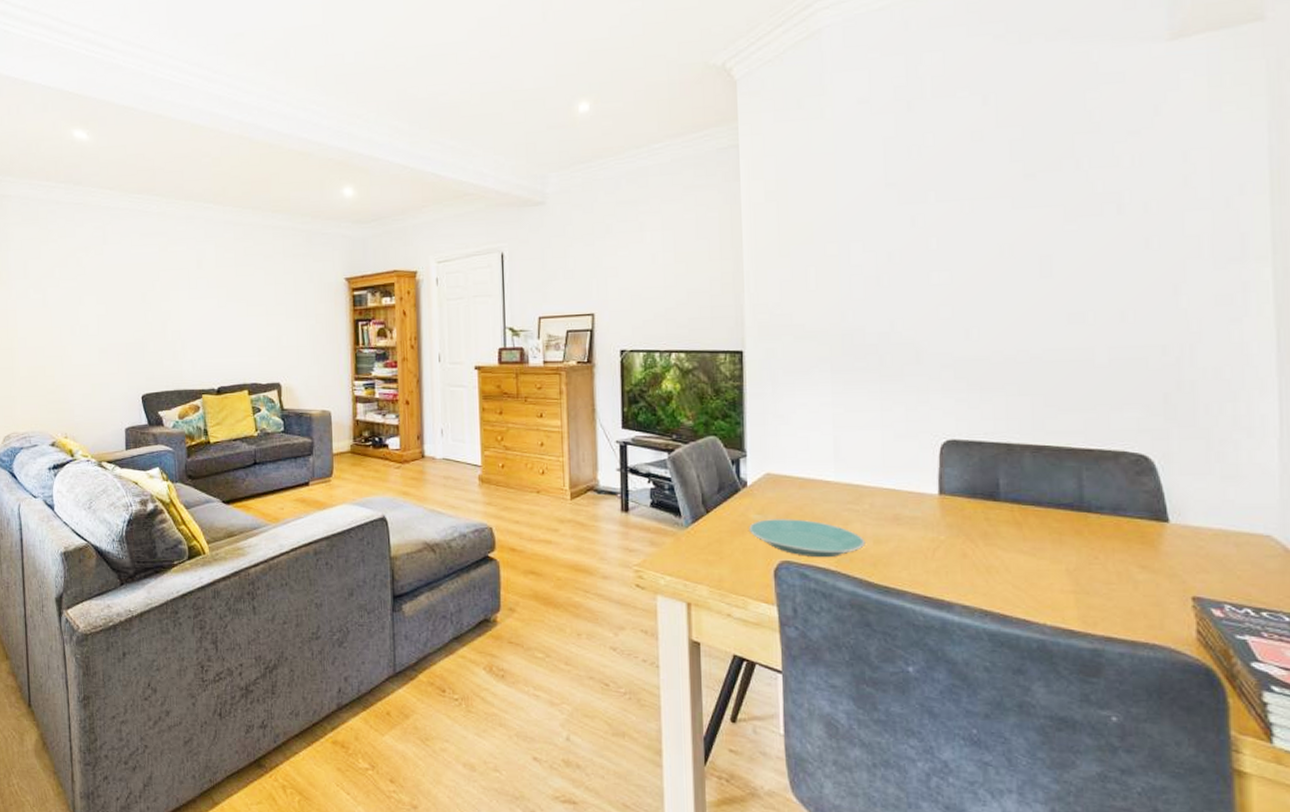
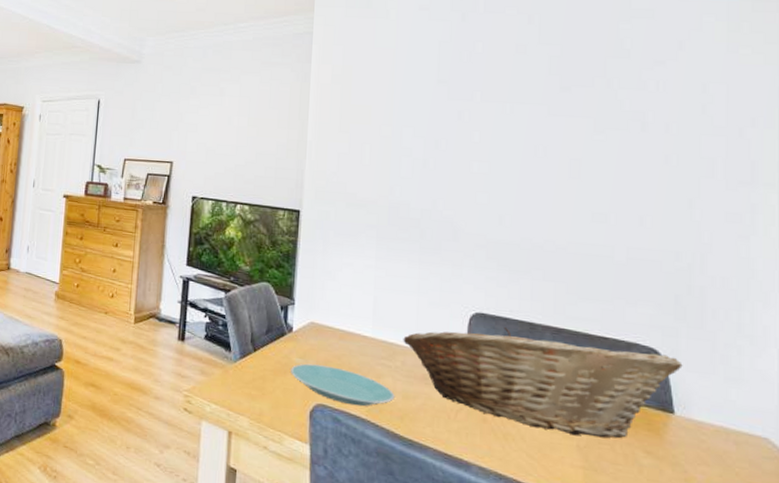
fruit basket: none [869,451,1176,559] -> present [403,326,683,438]

